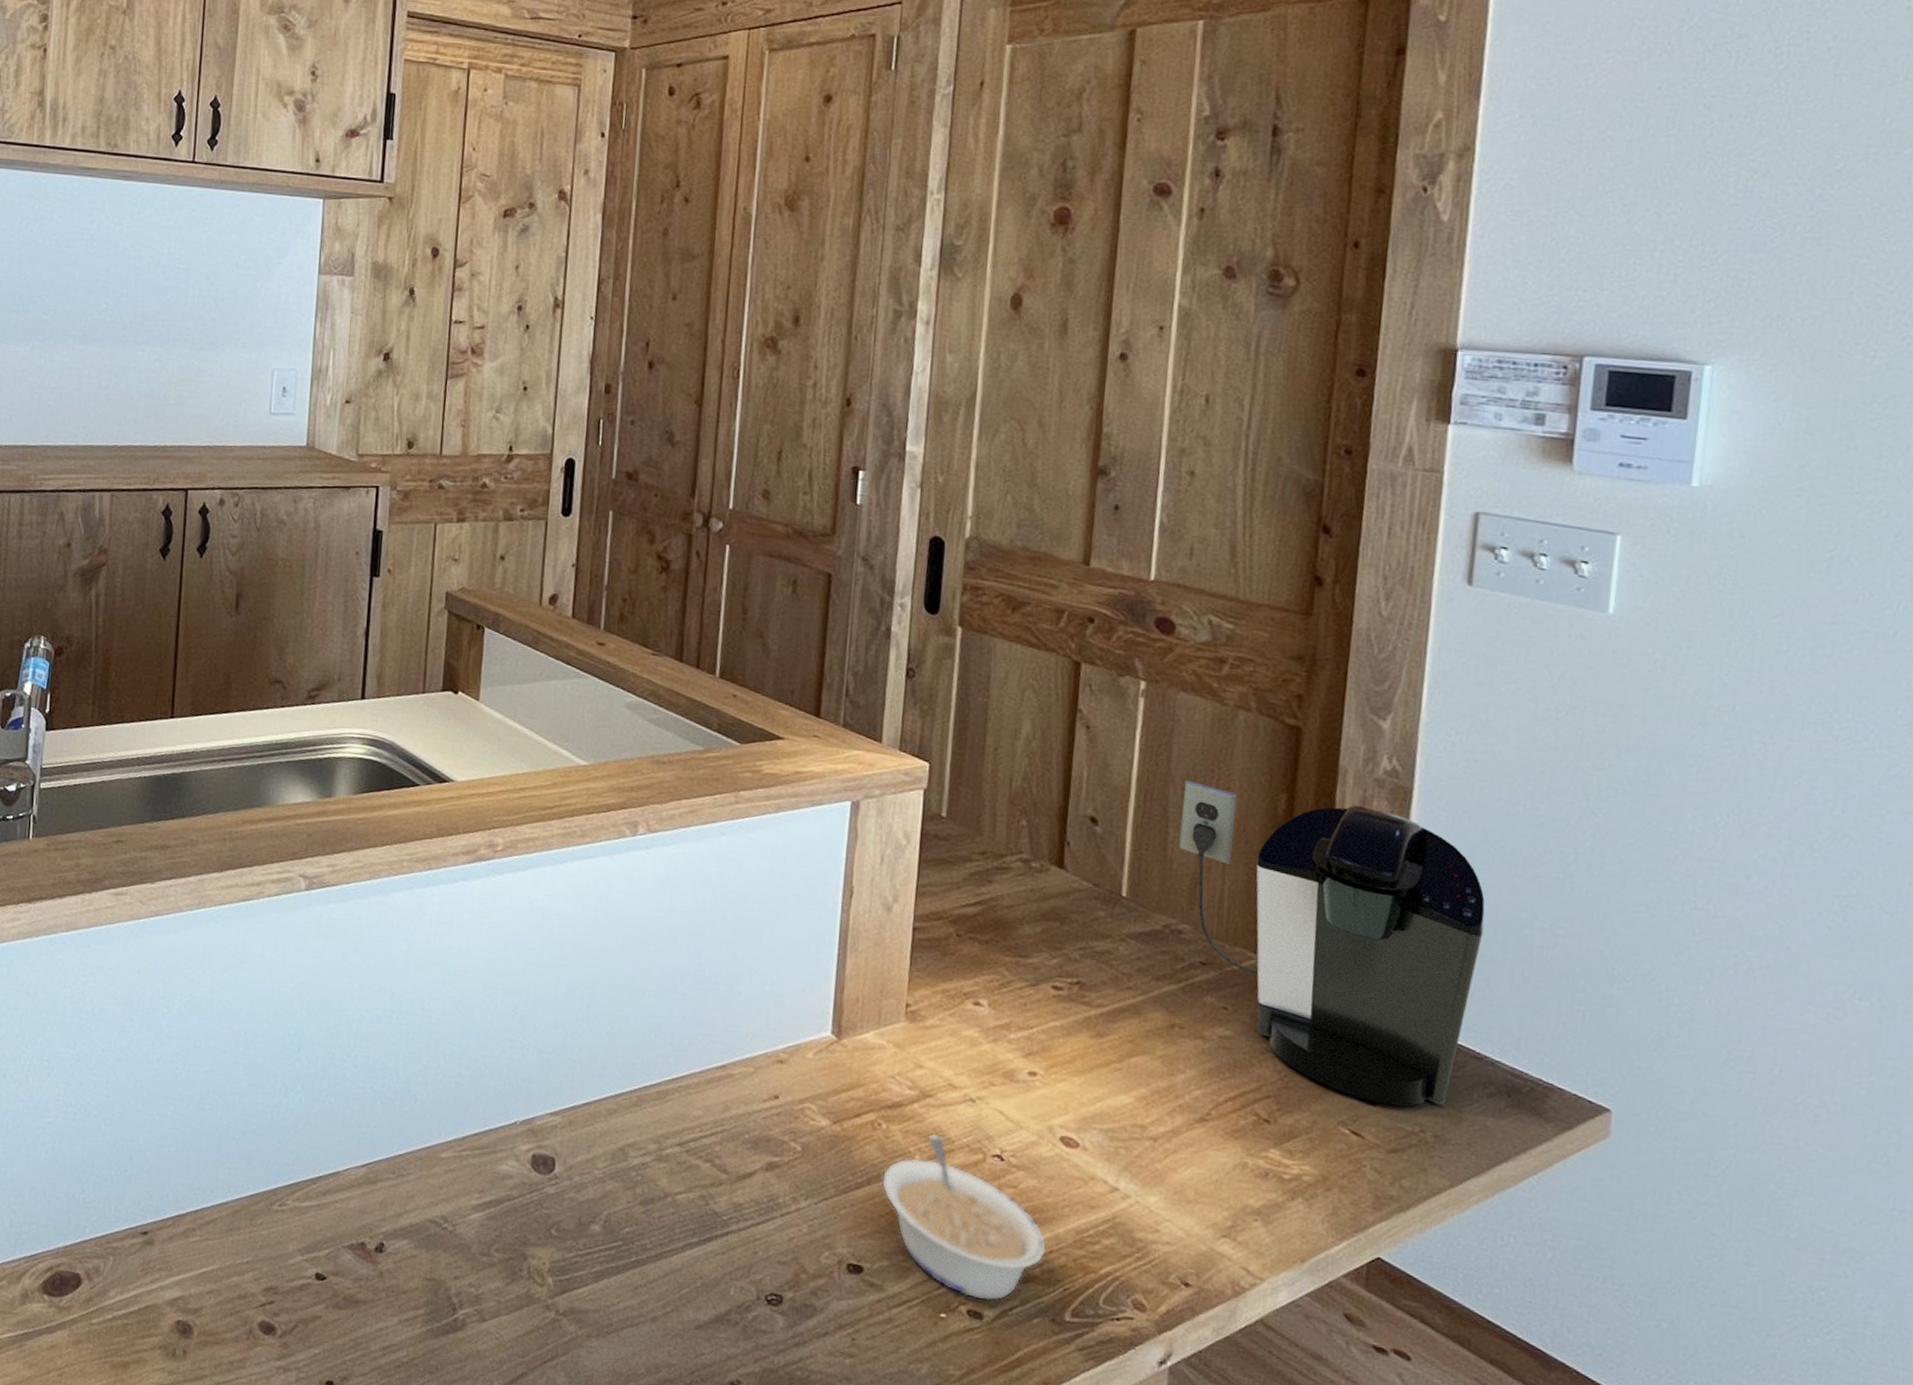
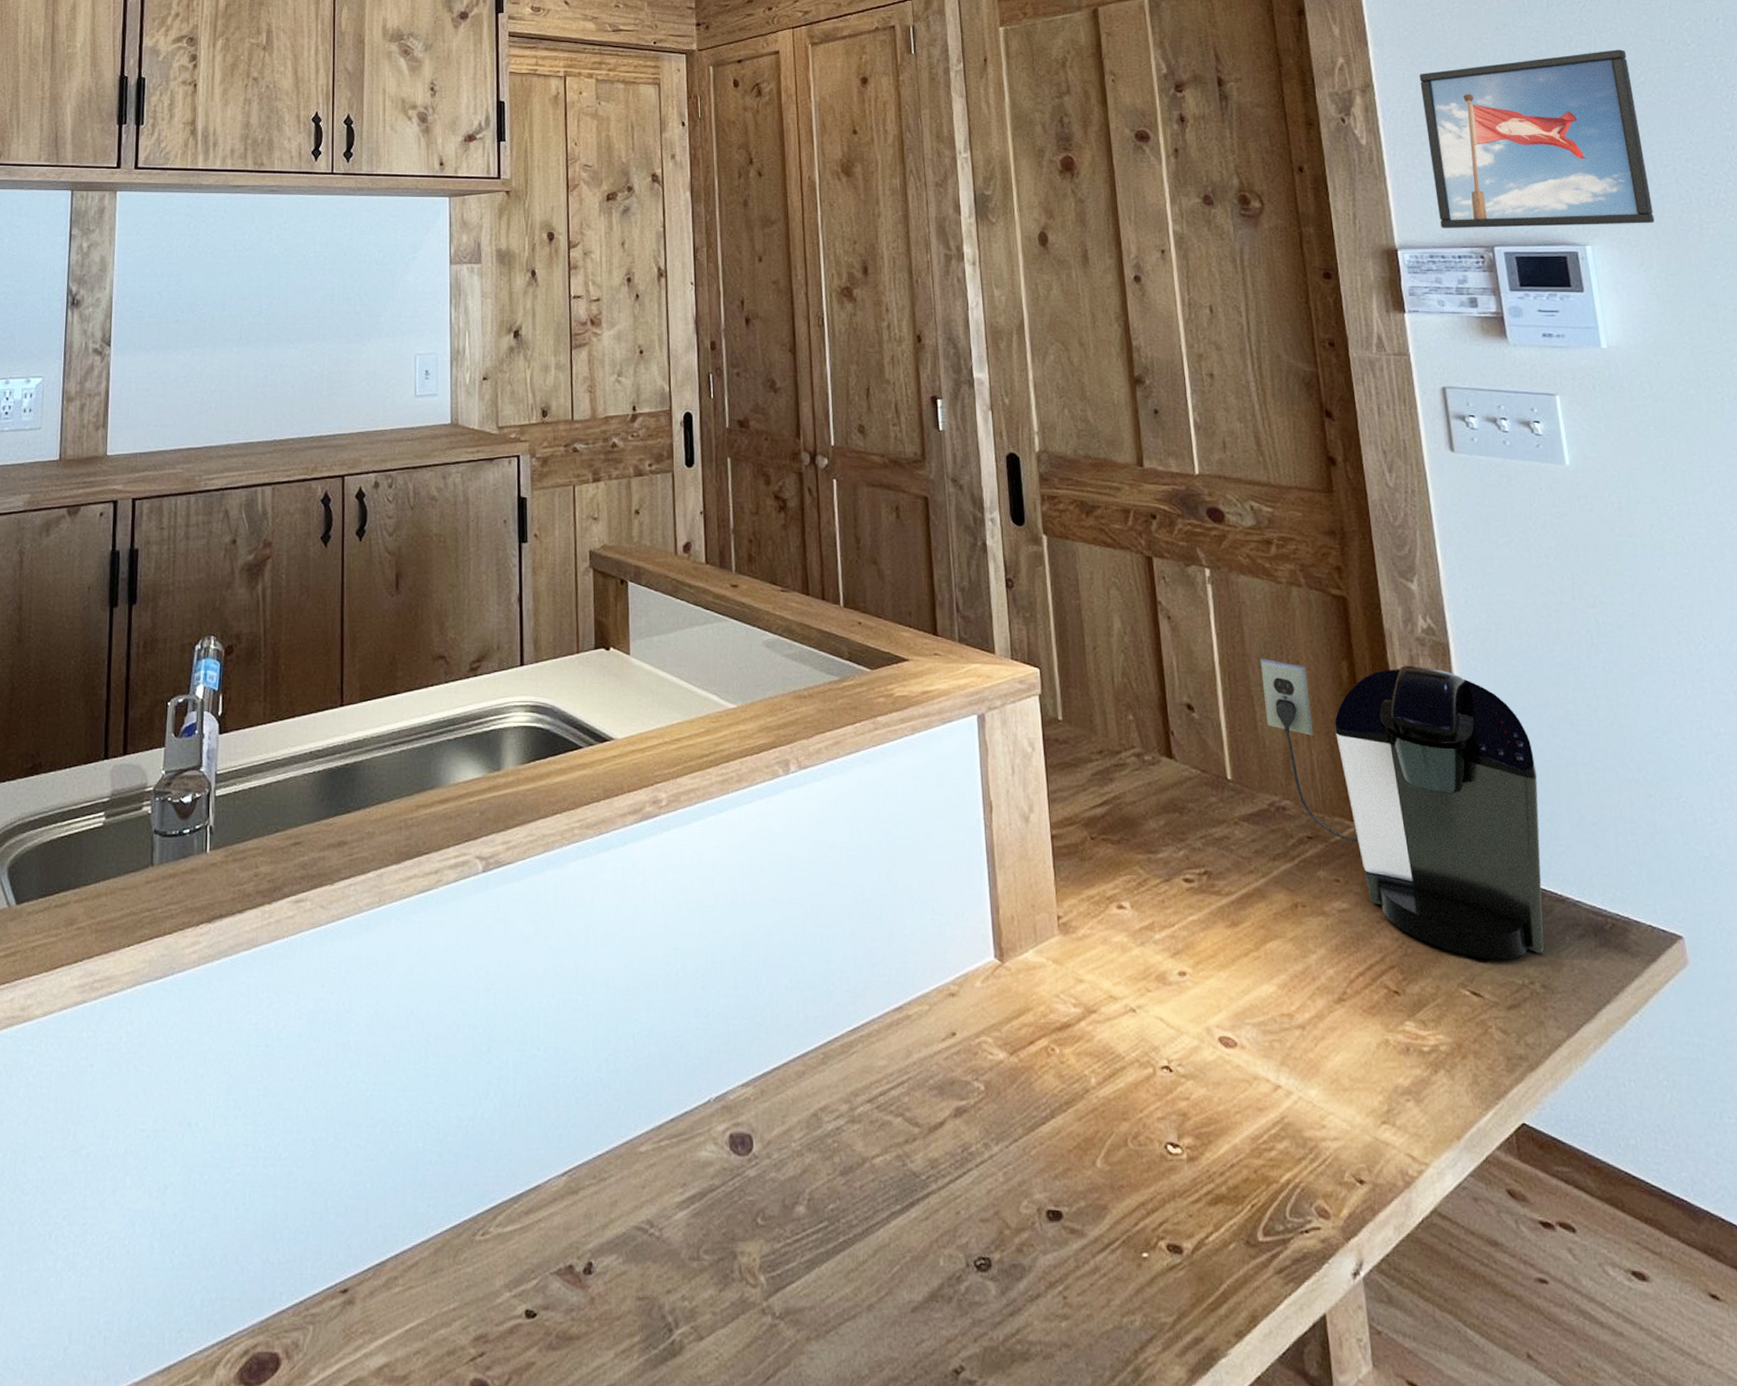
legume: present [882,1134,1046,1301] -> none [1064,1051,1227,1231]
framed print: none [1520,126,1828,346] -> present [1419,49,1655,229]

